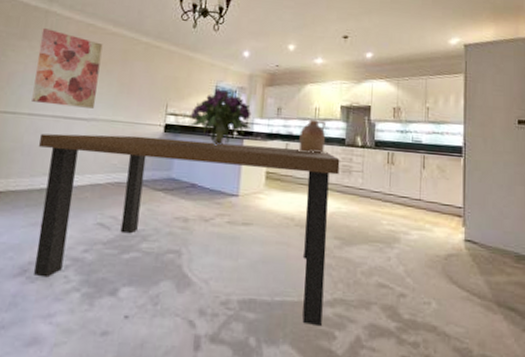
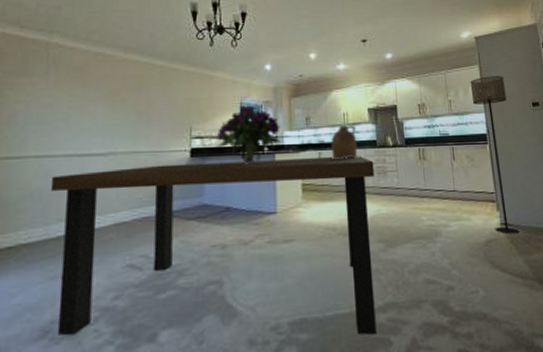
wall art: present [31,27,103,109] -> none [38,61,114,144]
floor lamp: none [452,87,490,253] -> present [470,76,520,235]

